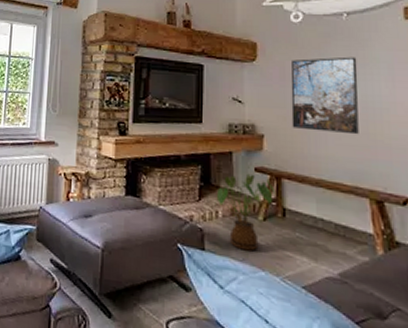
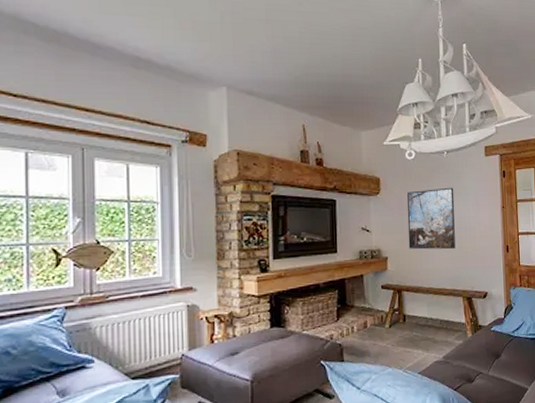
house plant: present [214,173,276,252] -> none [350,291,398,355]

